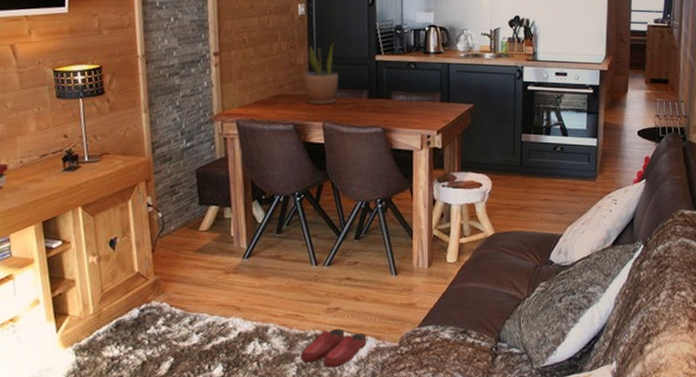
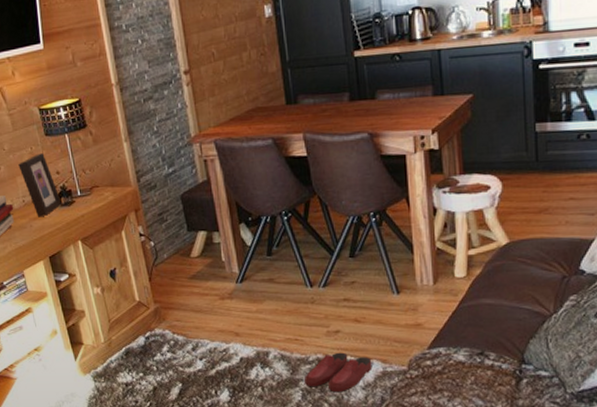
picture frame: none [21,115,65,180] -> present [18,153,62,217]
potted plant: present [302,44,339,106] -> none [277,44,317,116]

